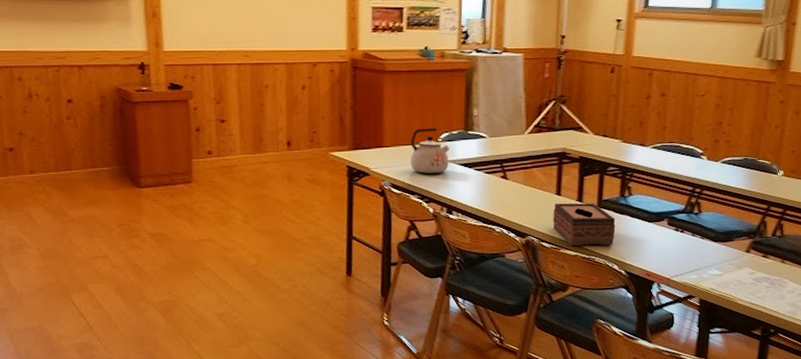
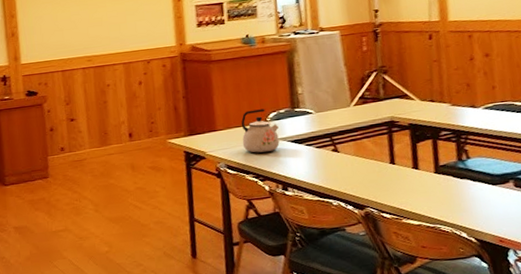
tissue box: present [553,203,616,246] -> none [389,169,459,215]

